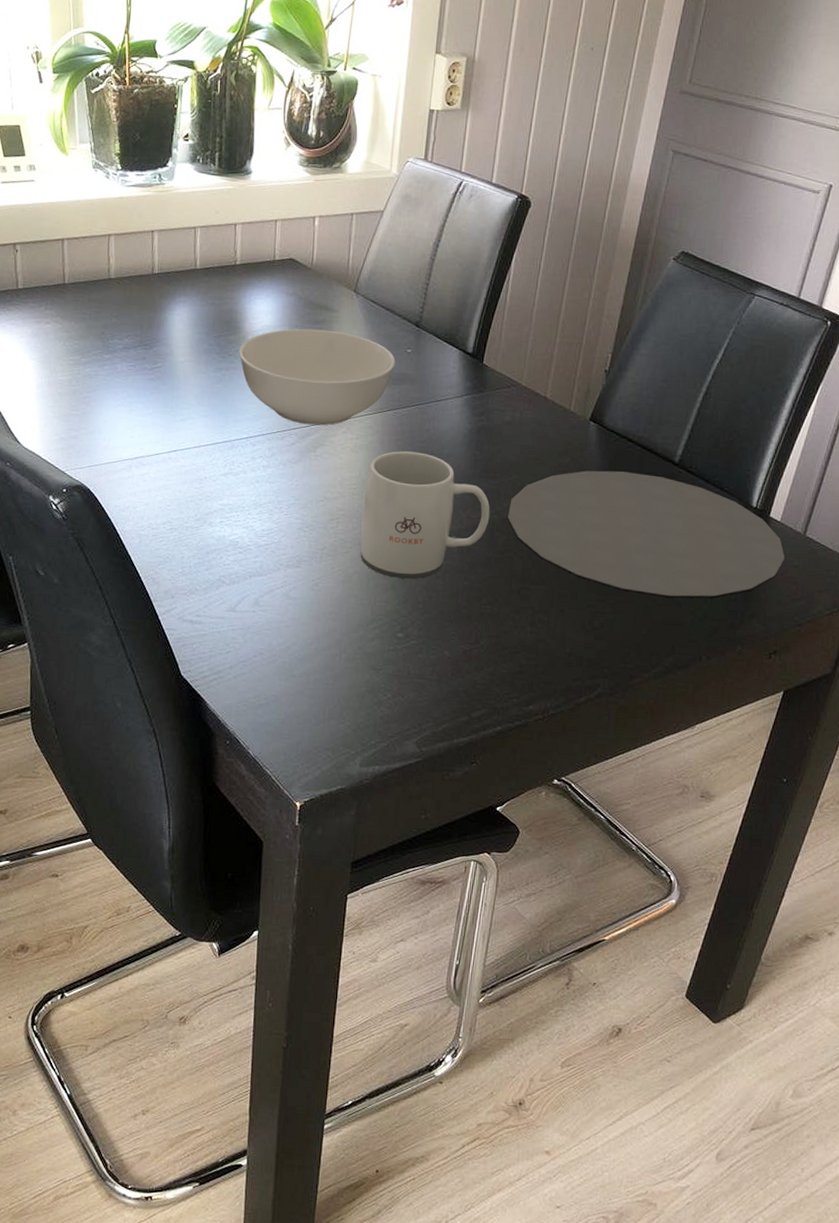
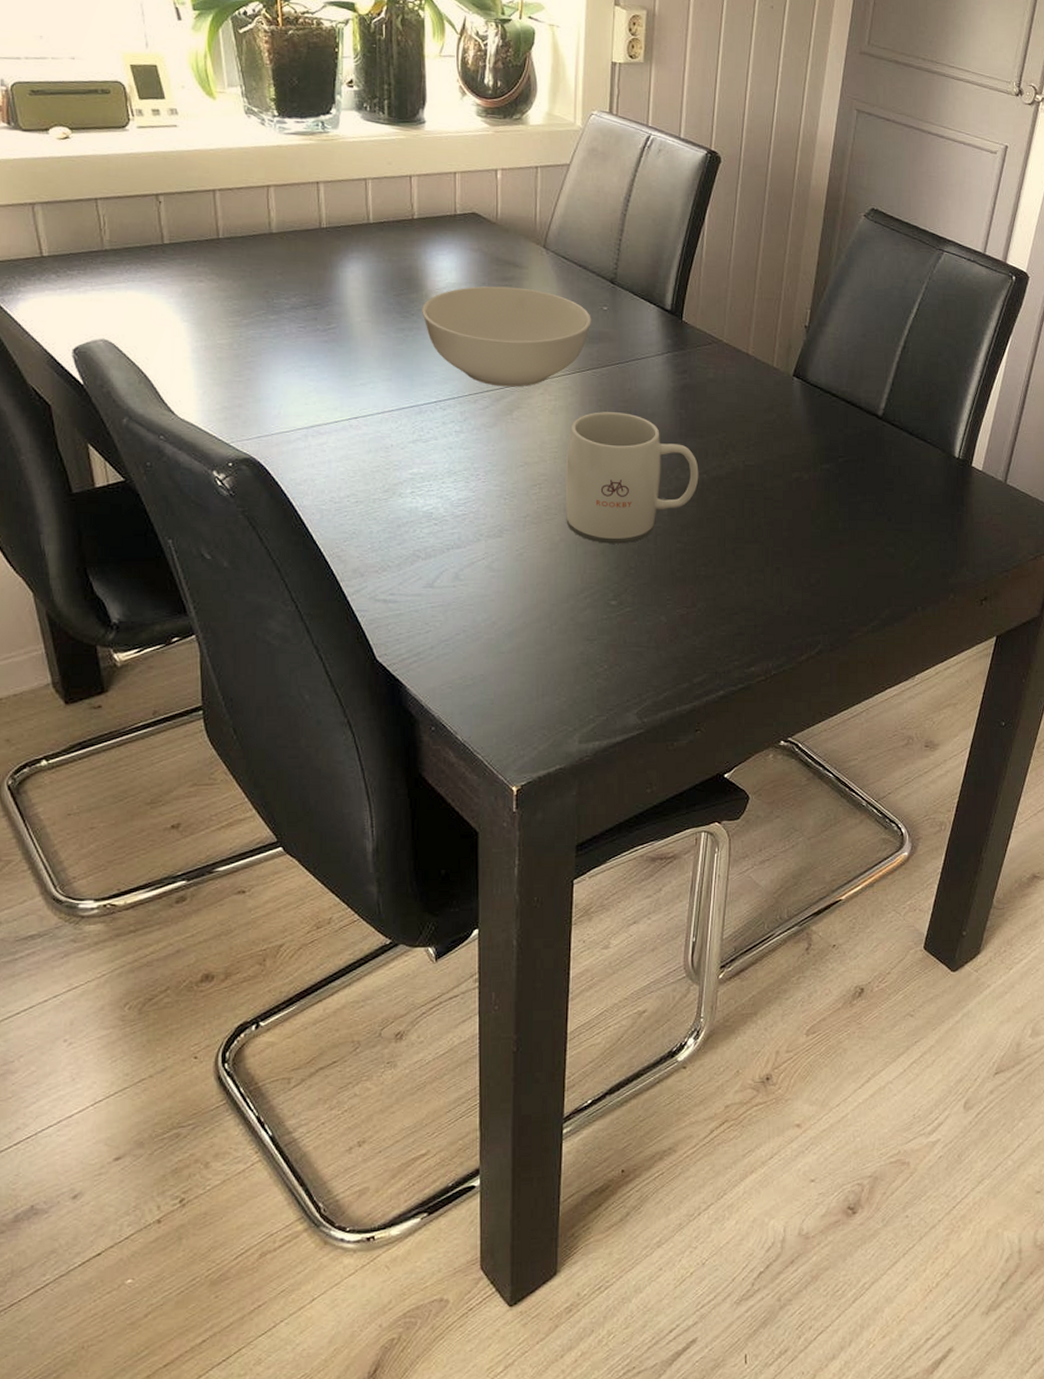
placemat: present [507,470,785,598] -> none [717,426,989,550]

